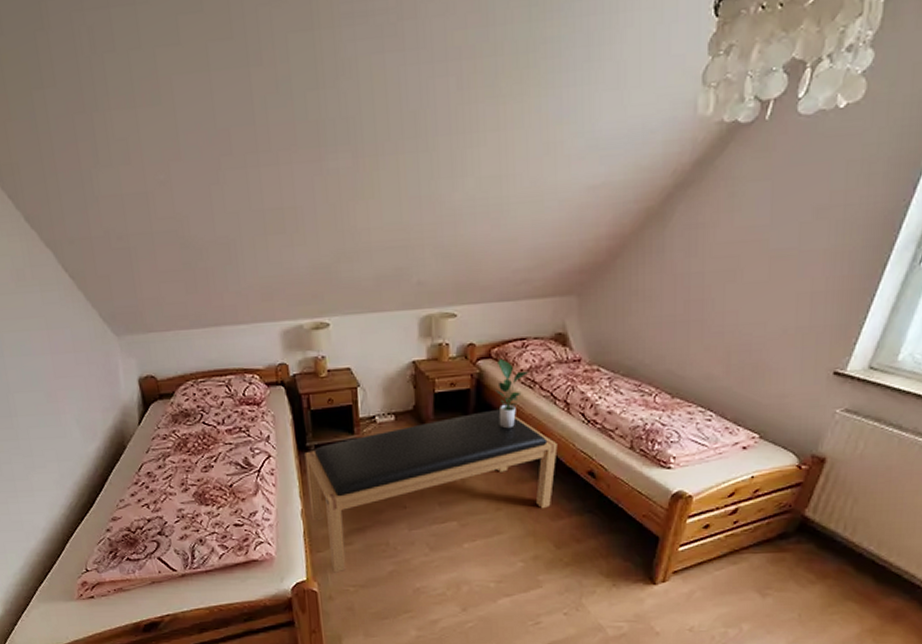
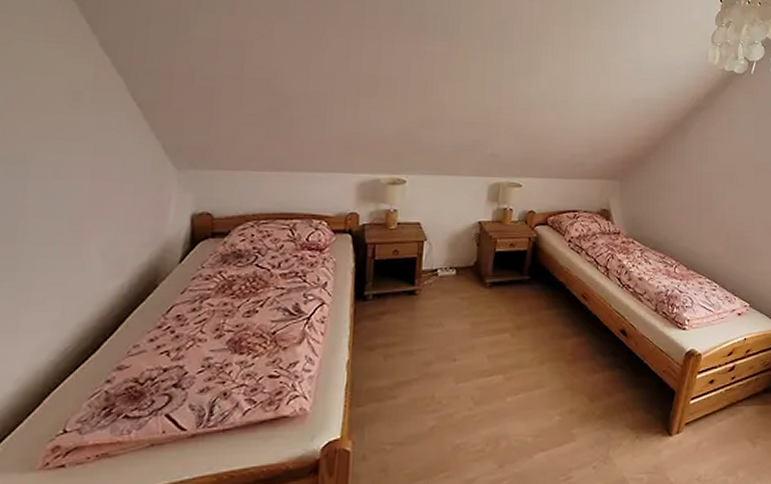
bench: present [305,409,558,573] -> none [357,270,597,430]
potted plant: present [494,358,529,429] -> none [548,225,578,288]

